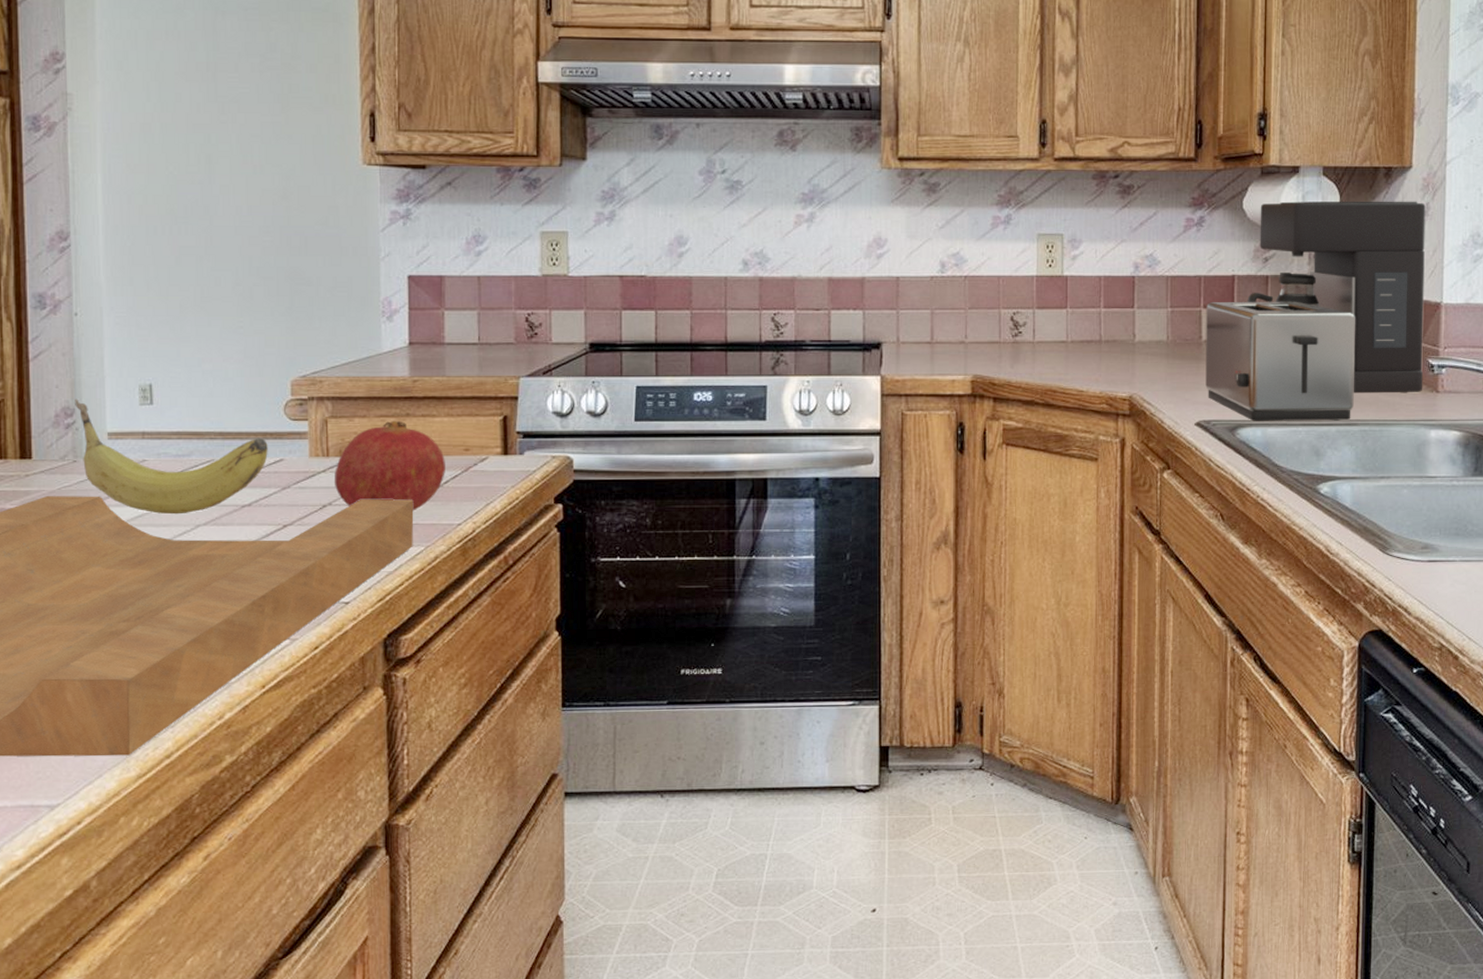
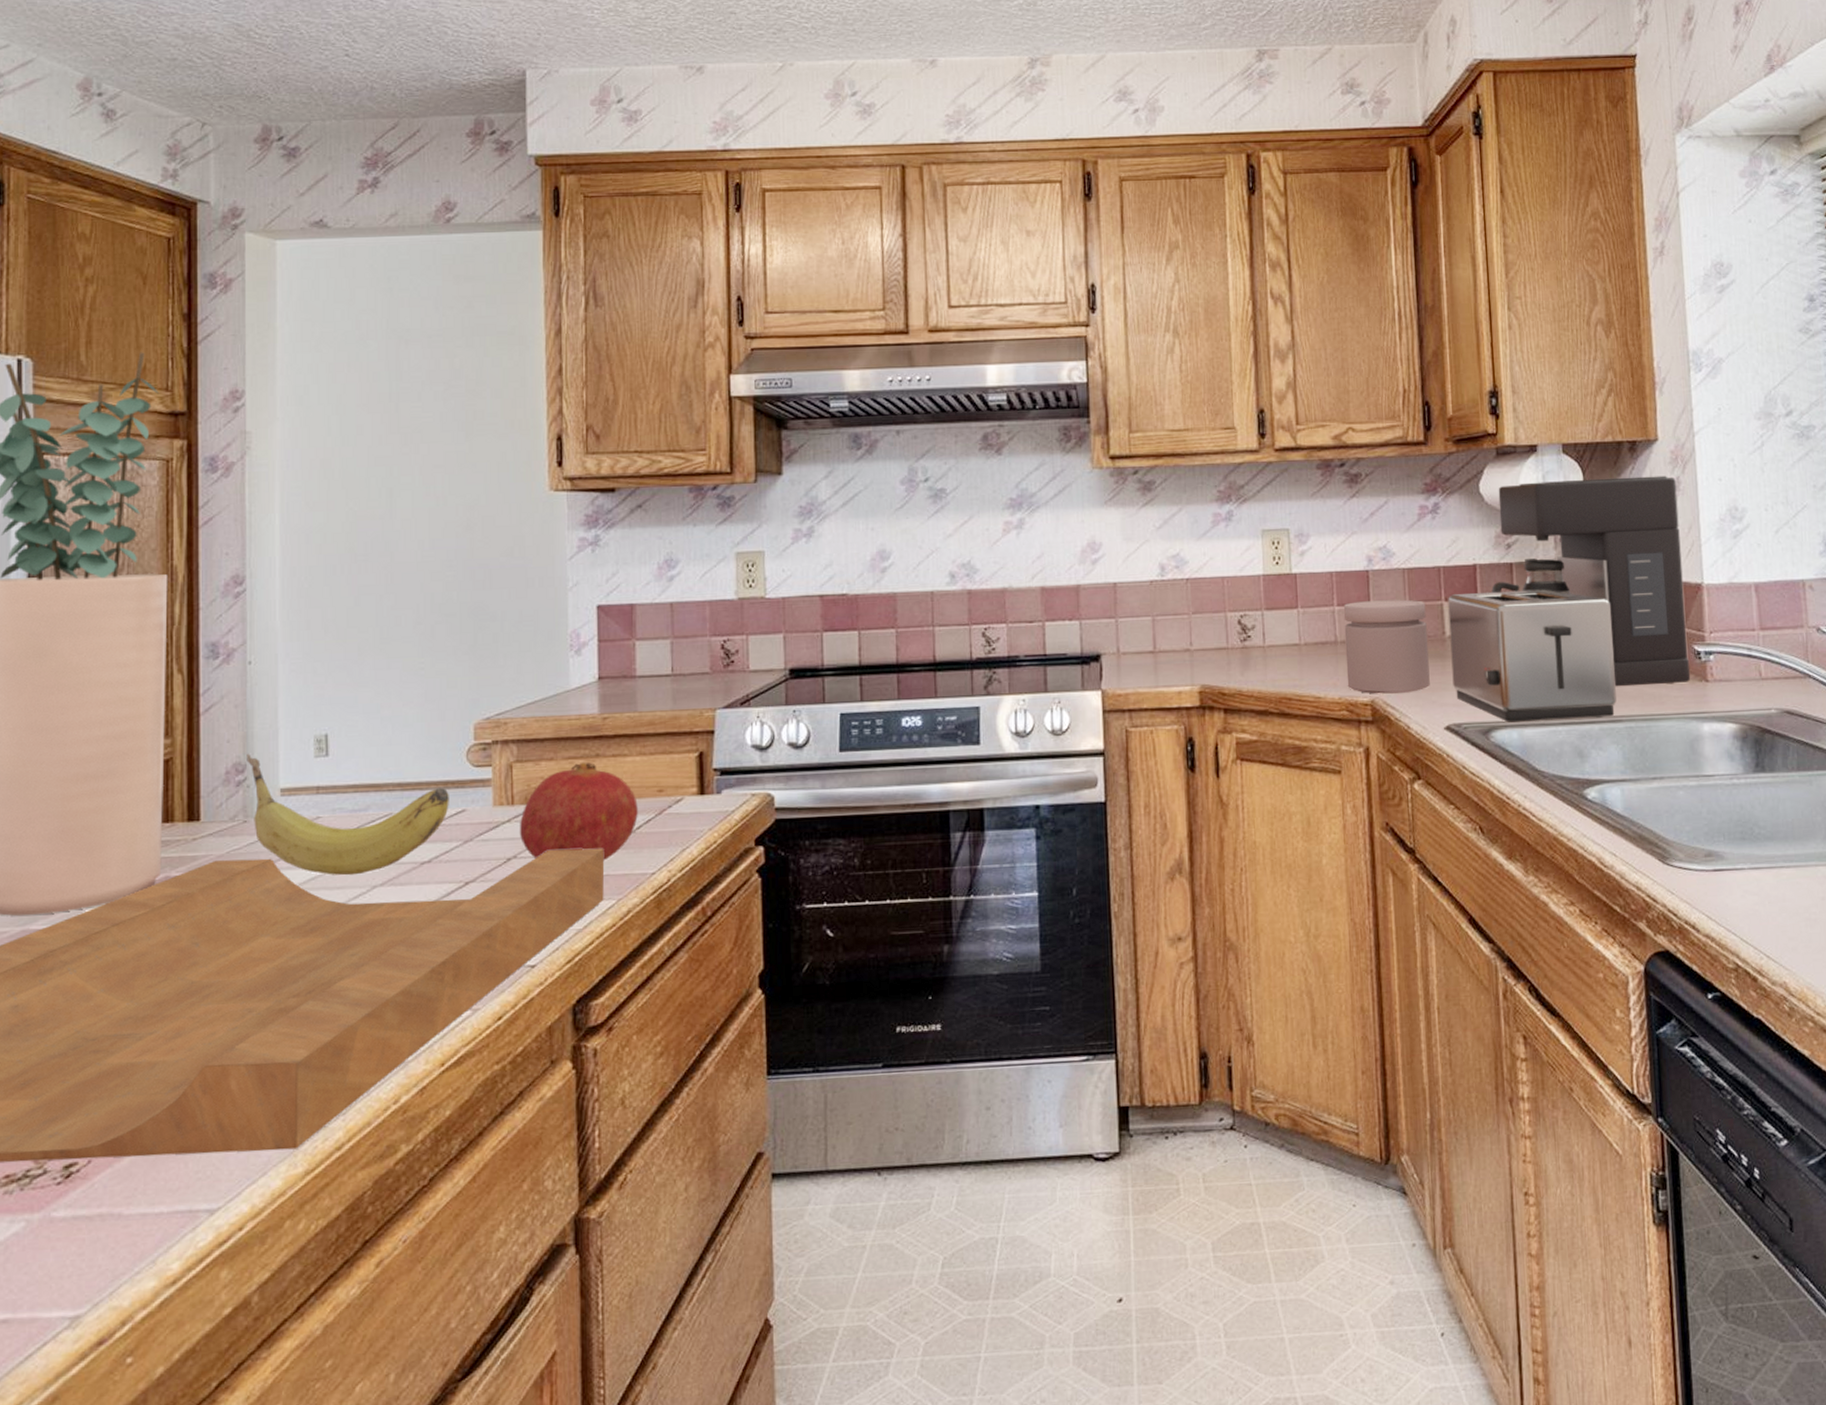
jar: none [1108,305,1185,390] -> present [1343,599,1430,694]

